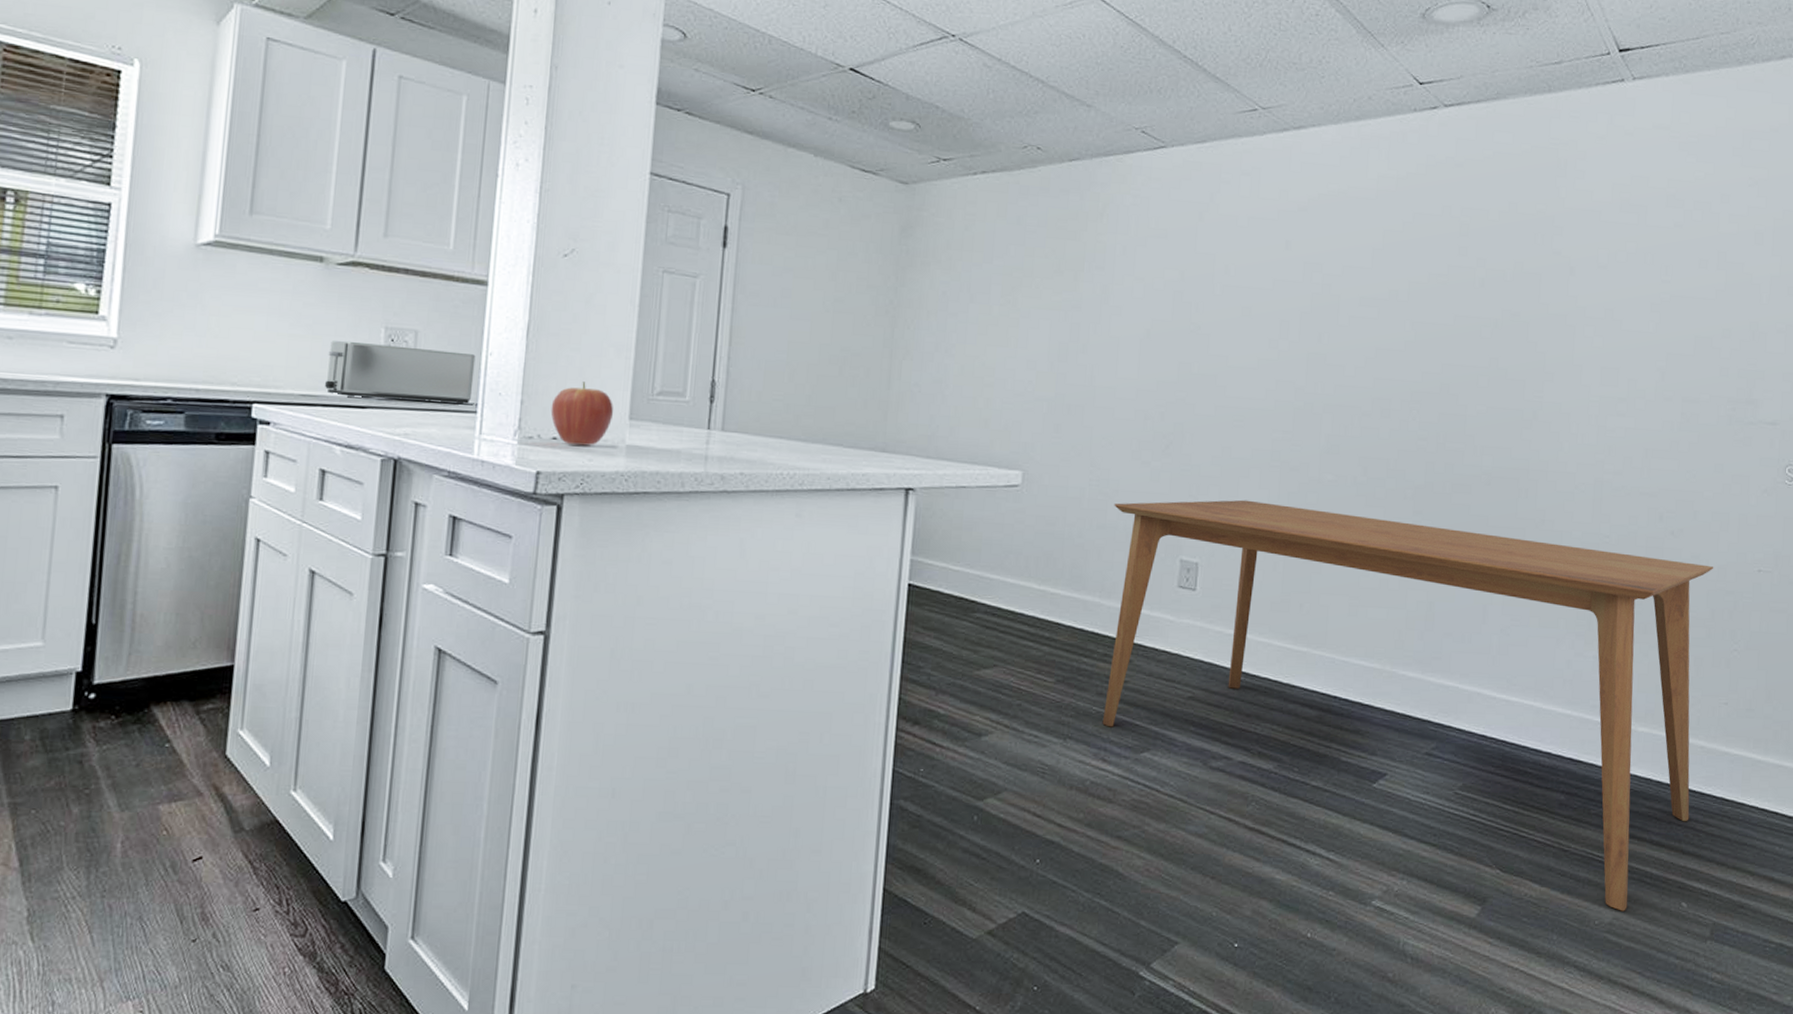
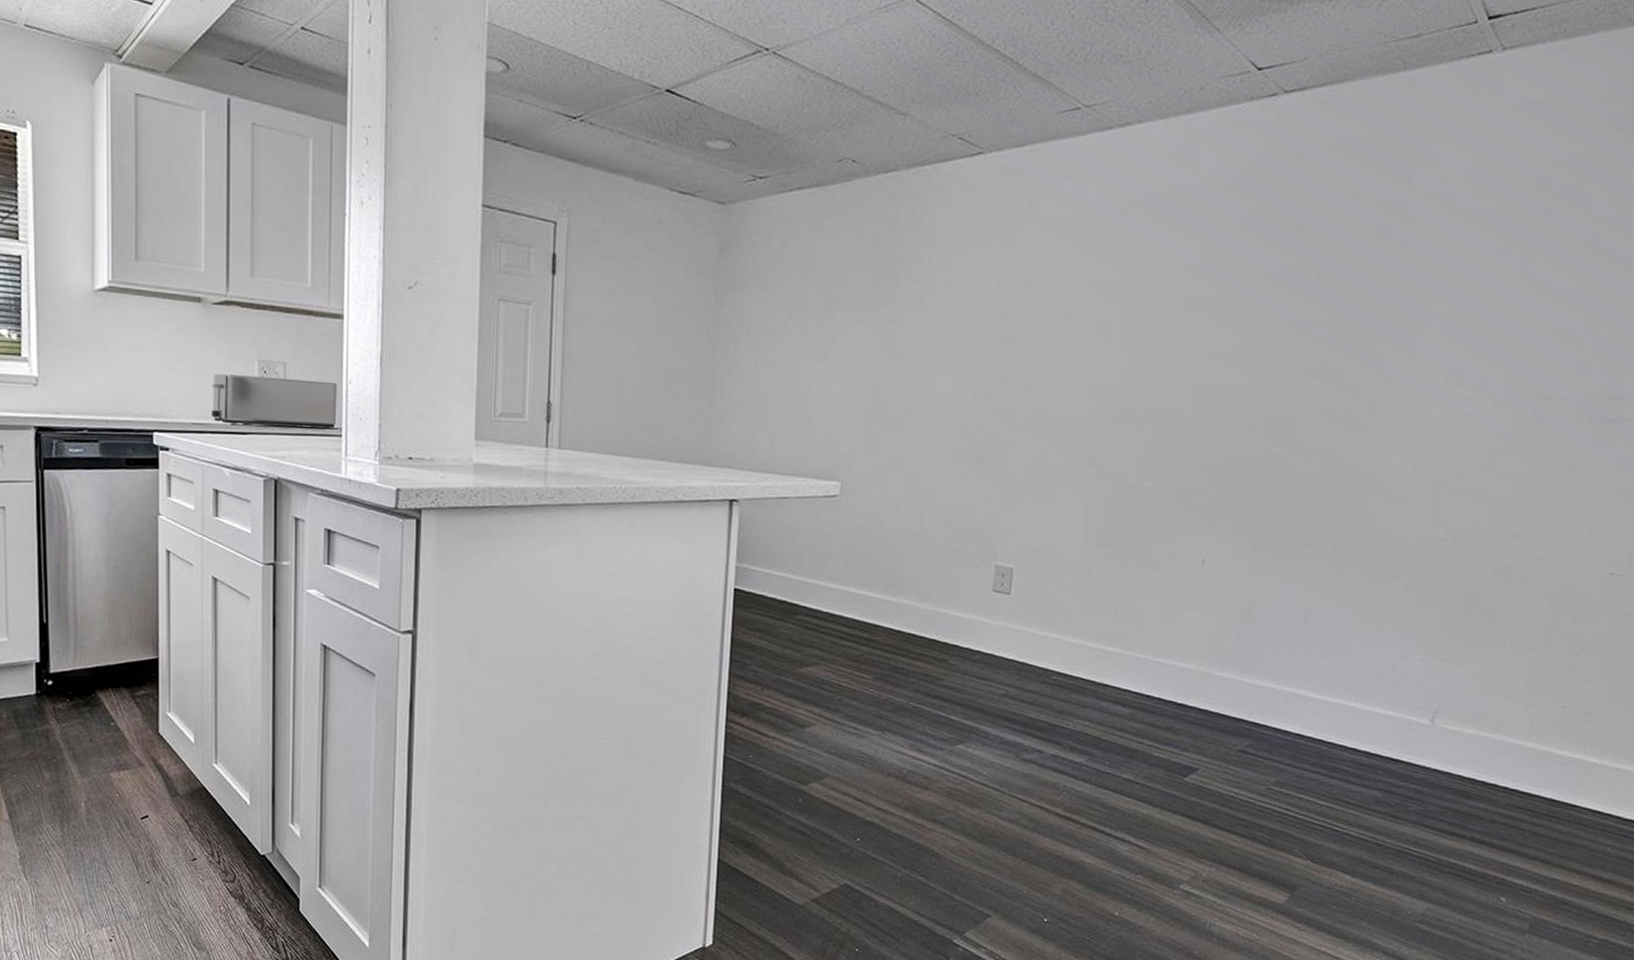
fruit: present [550,381,614,446] -> none [405,405,461,465]
dining table: present [1102,499,1714,911] -> none [918,507,1560,904]

